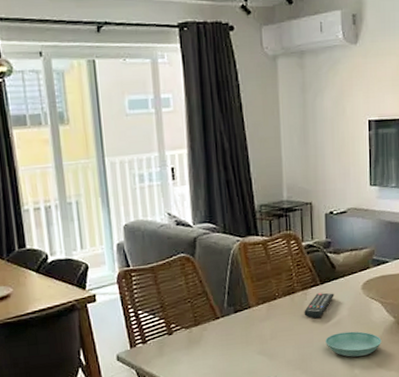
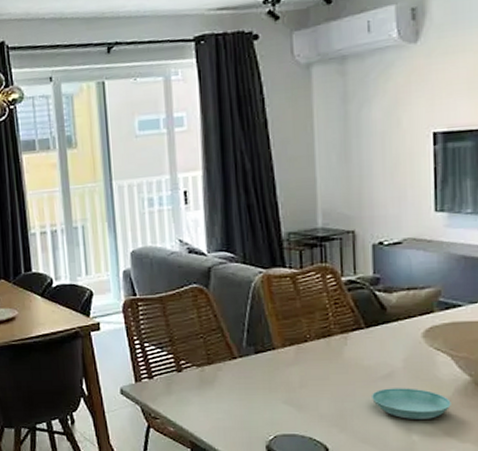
remote control: present [304,292,334,319] -> none [343,338,384,369]

